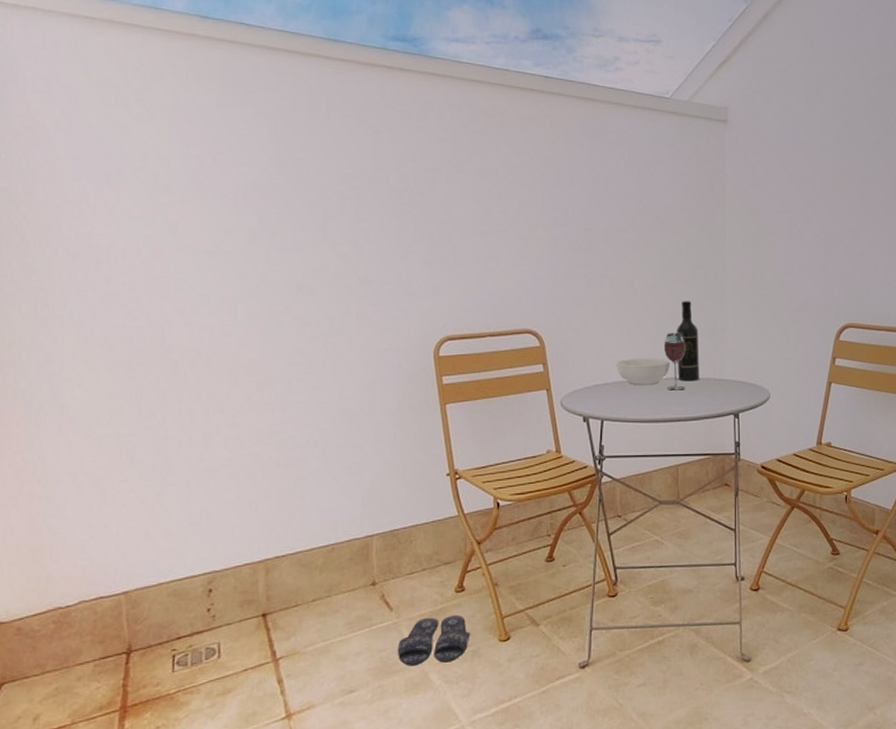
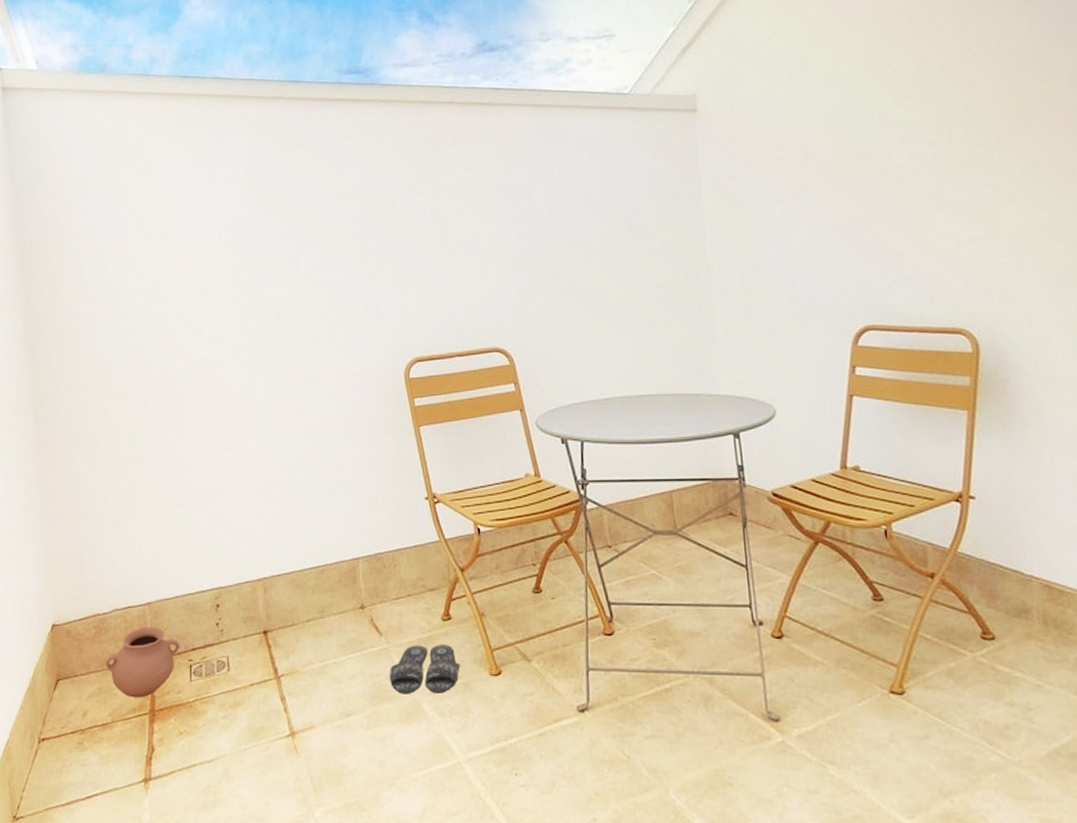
clay pot: none [66,617,162,696] -> present [105,627,180,698]
bowl: present [615,358,671,386] -> none [591,373,654,404]
wineglass: present [663,333,685,390] -> none [644,345,672,408]
wine bottle: present [677,301,700,382] -> none [657,309,689,398]

